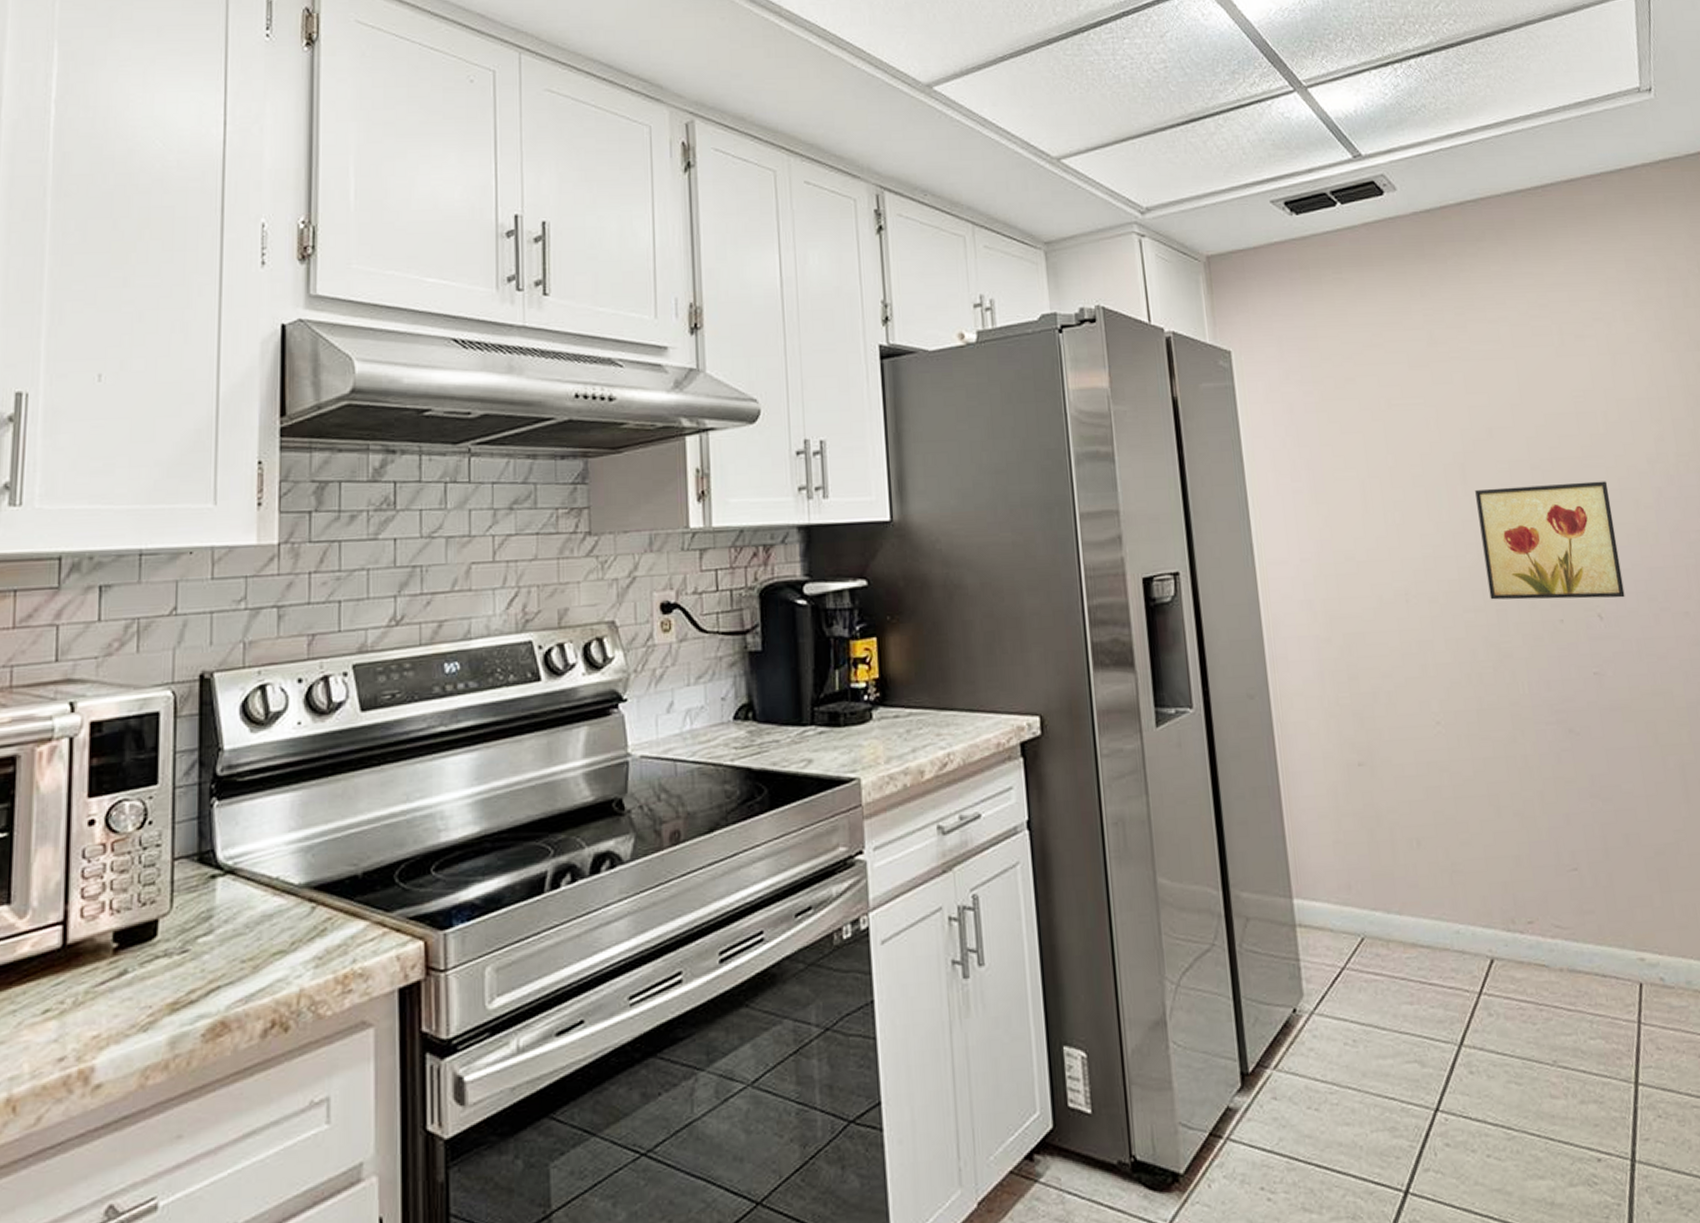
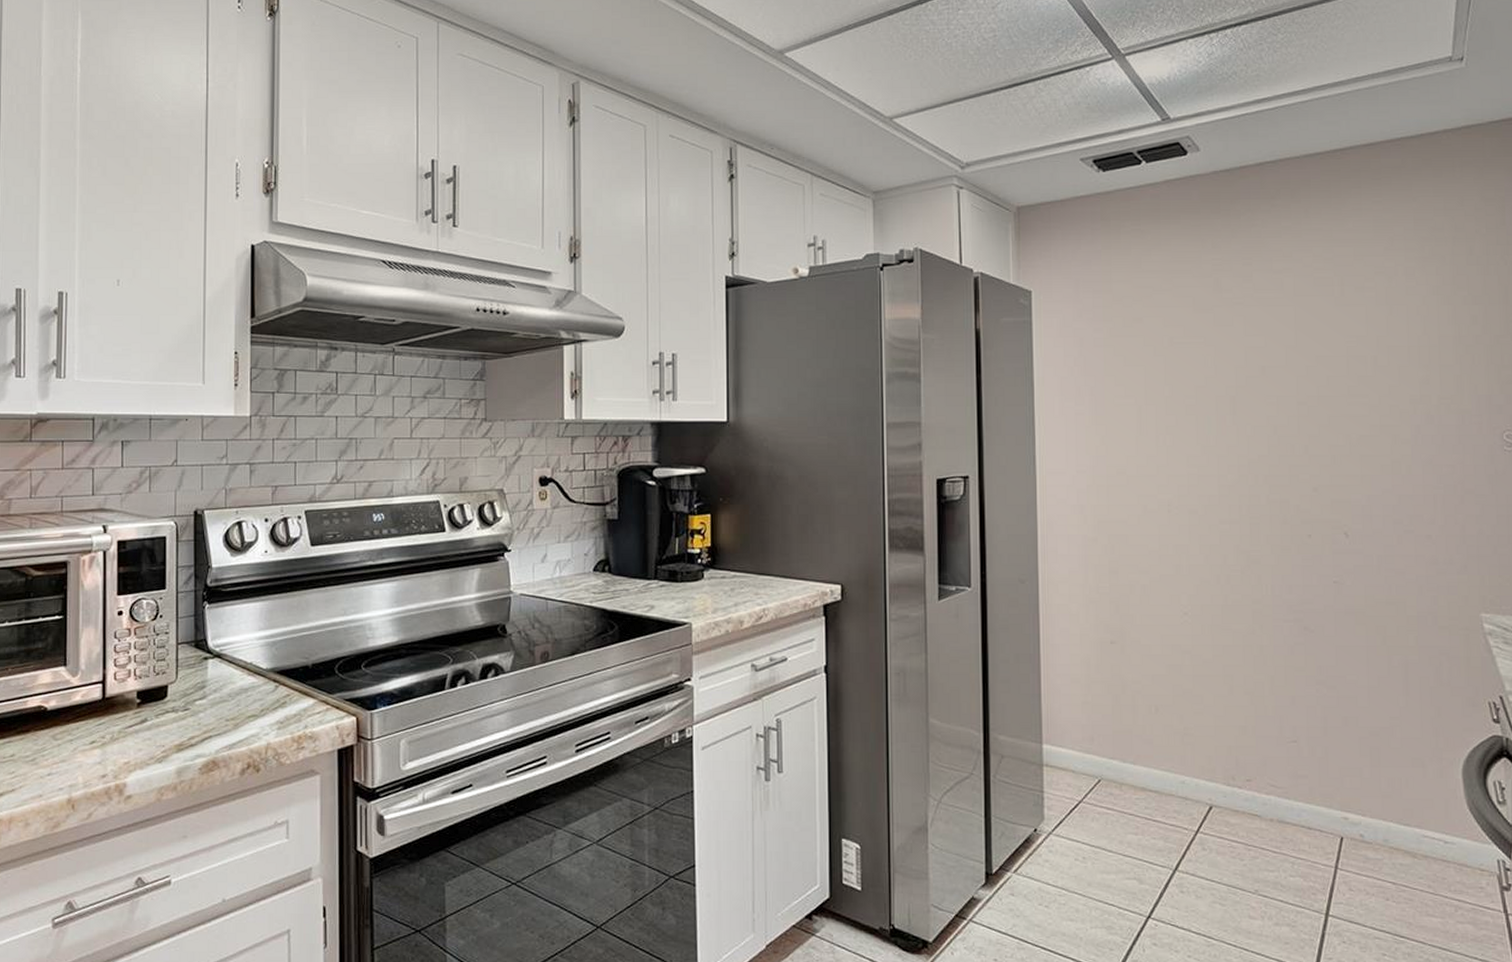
wall art: present [1475,481,1625,600] -> none [1243,417,1372,520]

